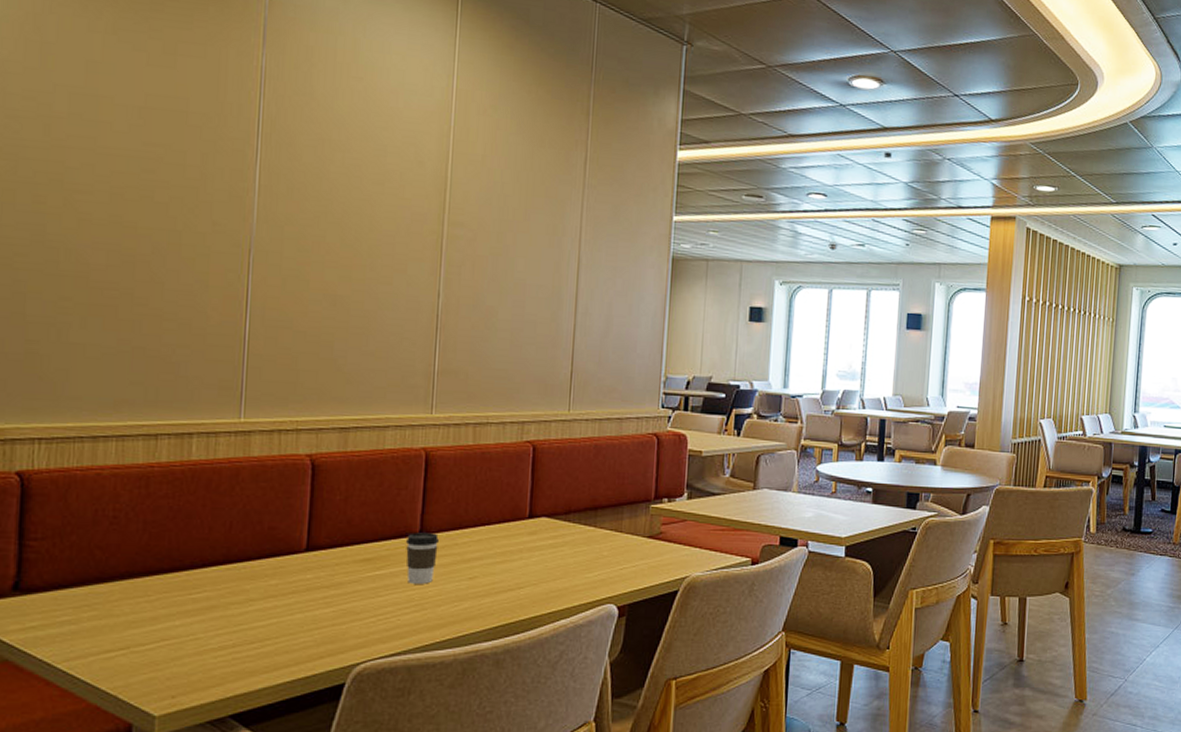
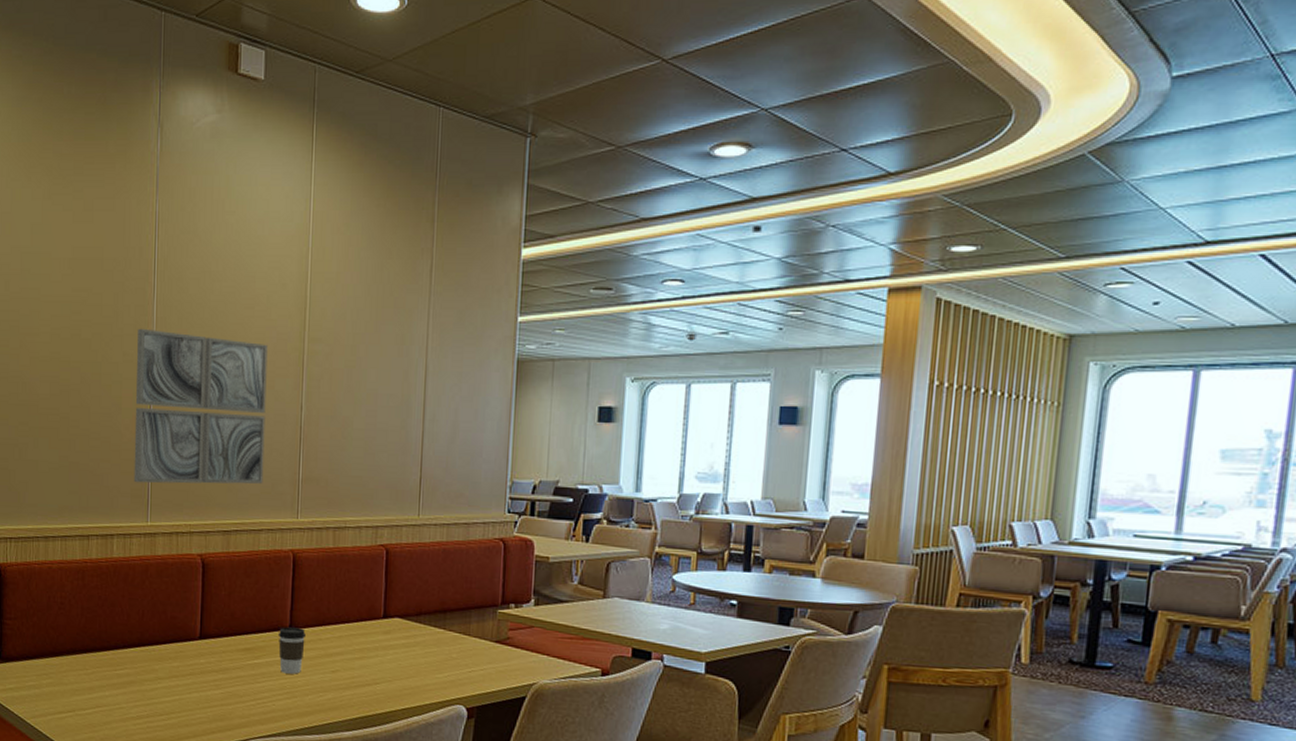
wall art: none [222,195,400,376] -> present [133,328,268,484]

